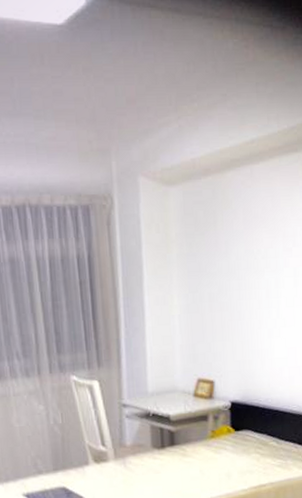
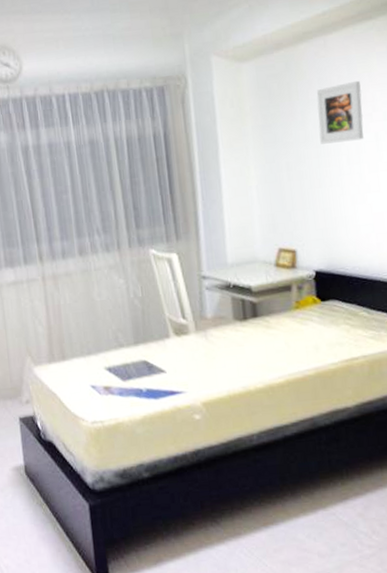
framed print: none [240,214,283,277] -> present [316,80,364,144]

